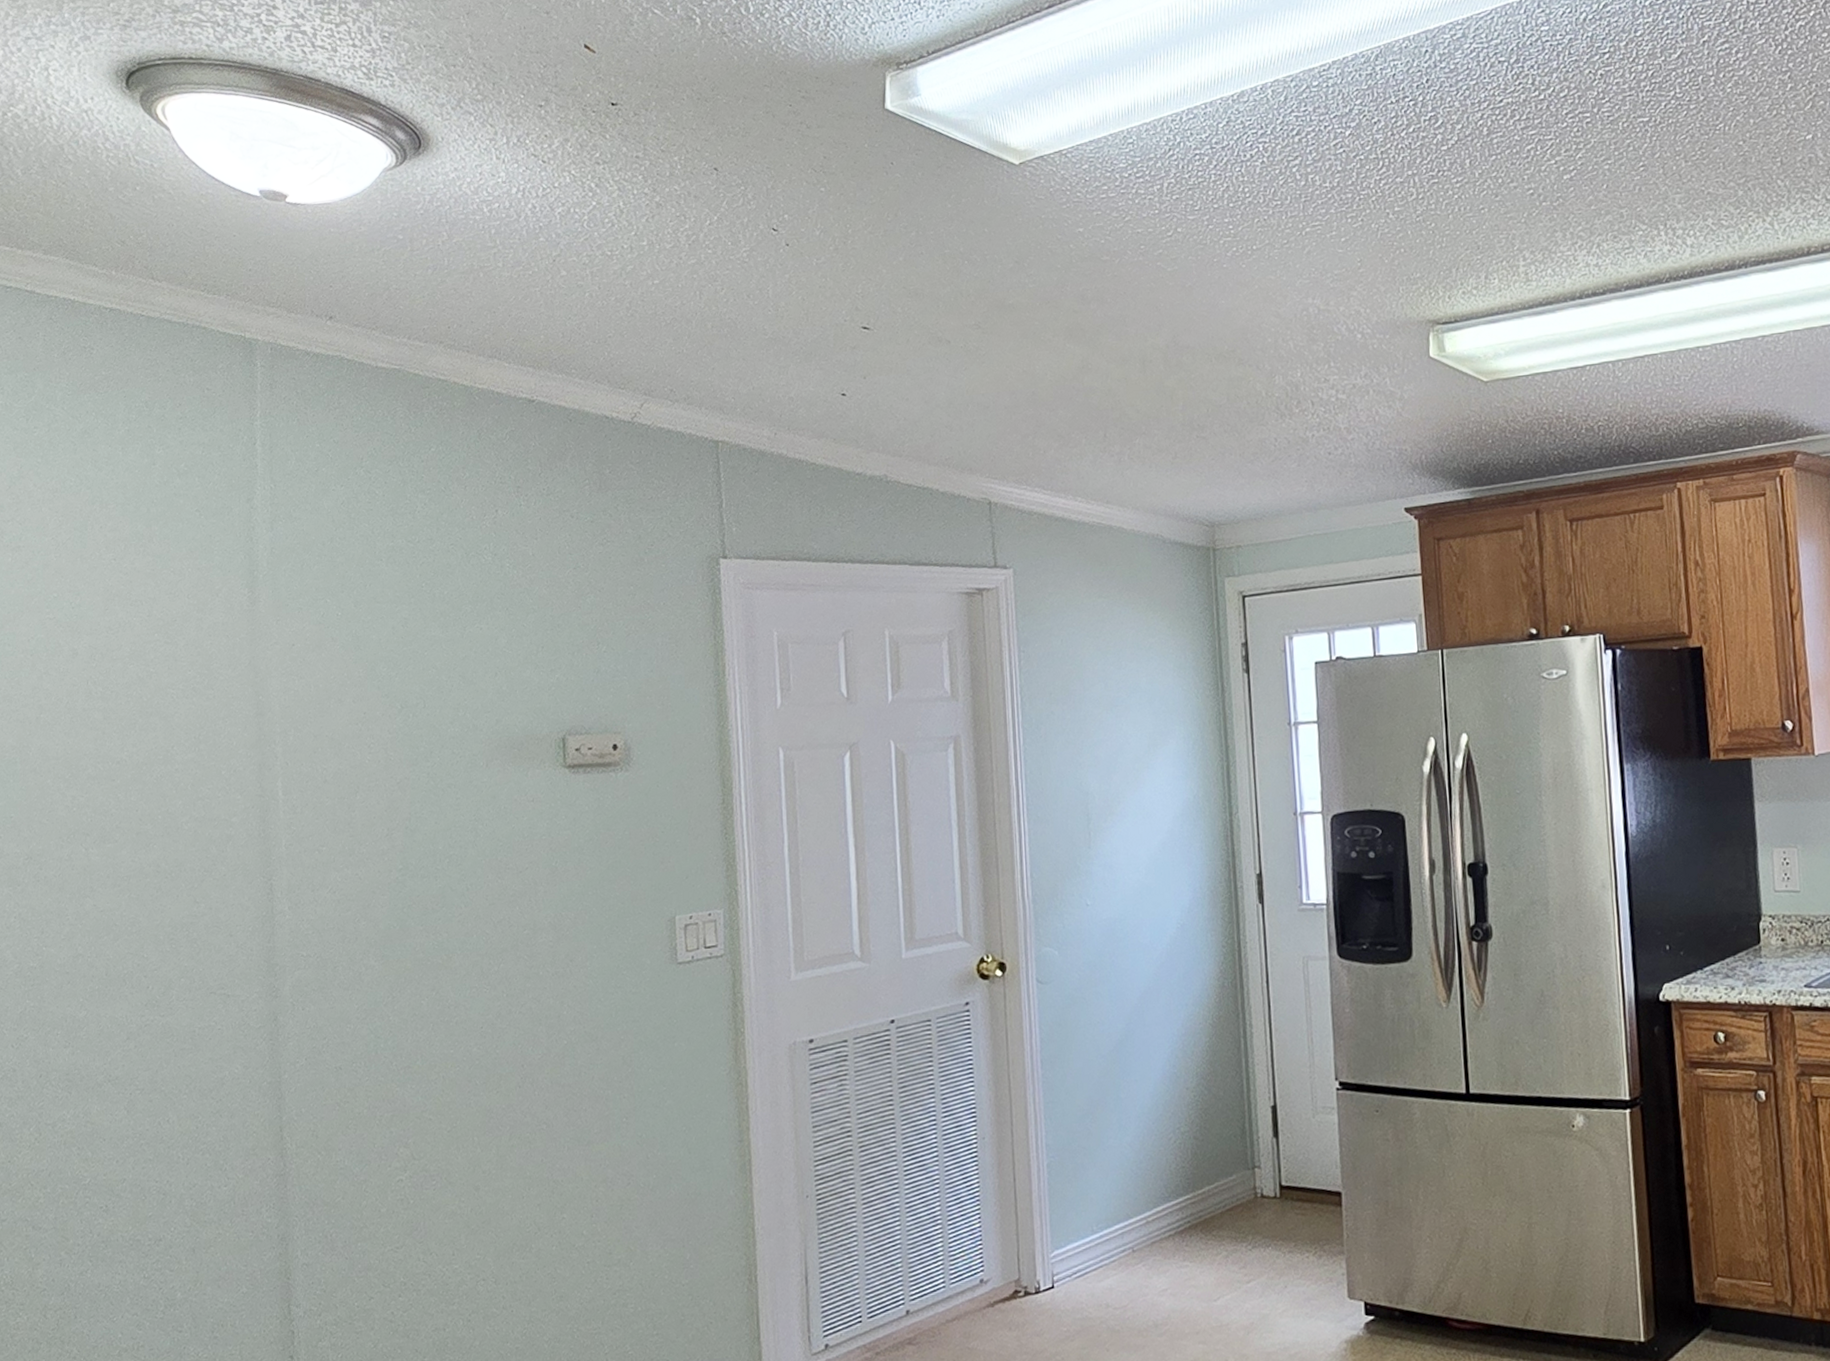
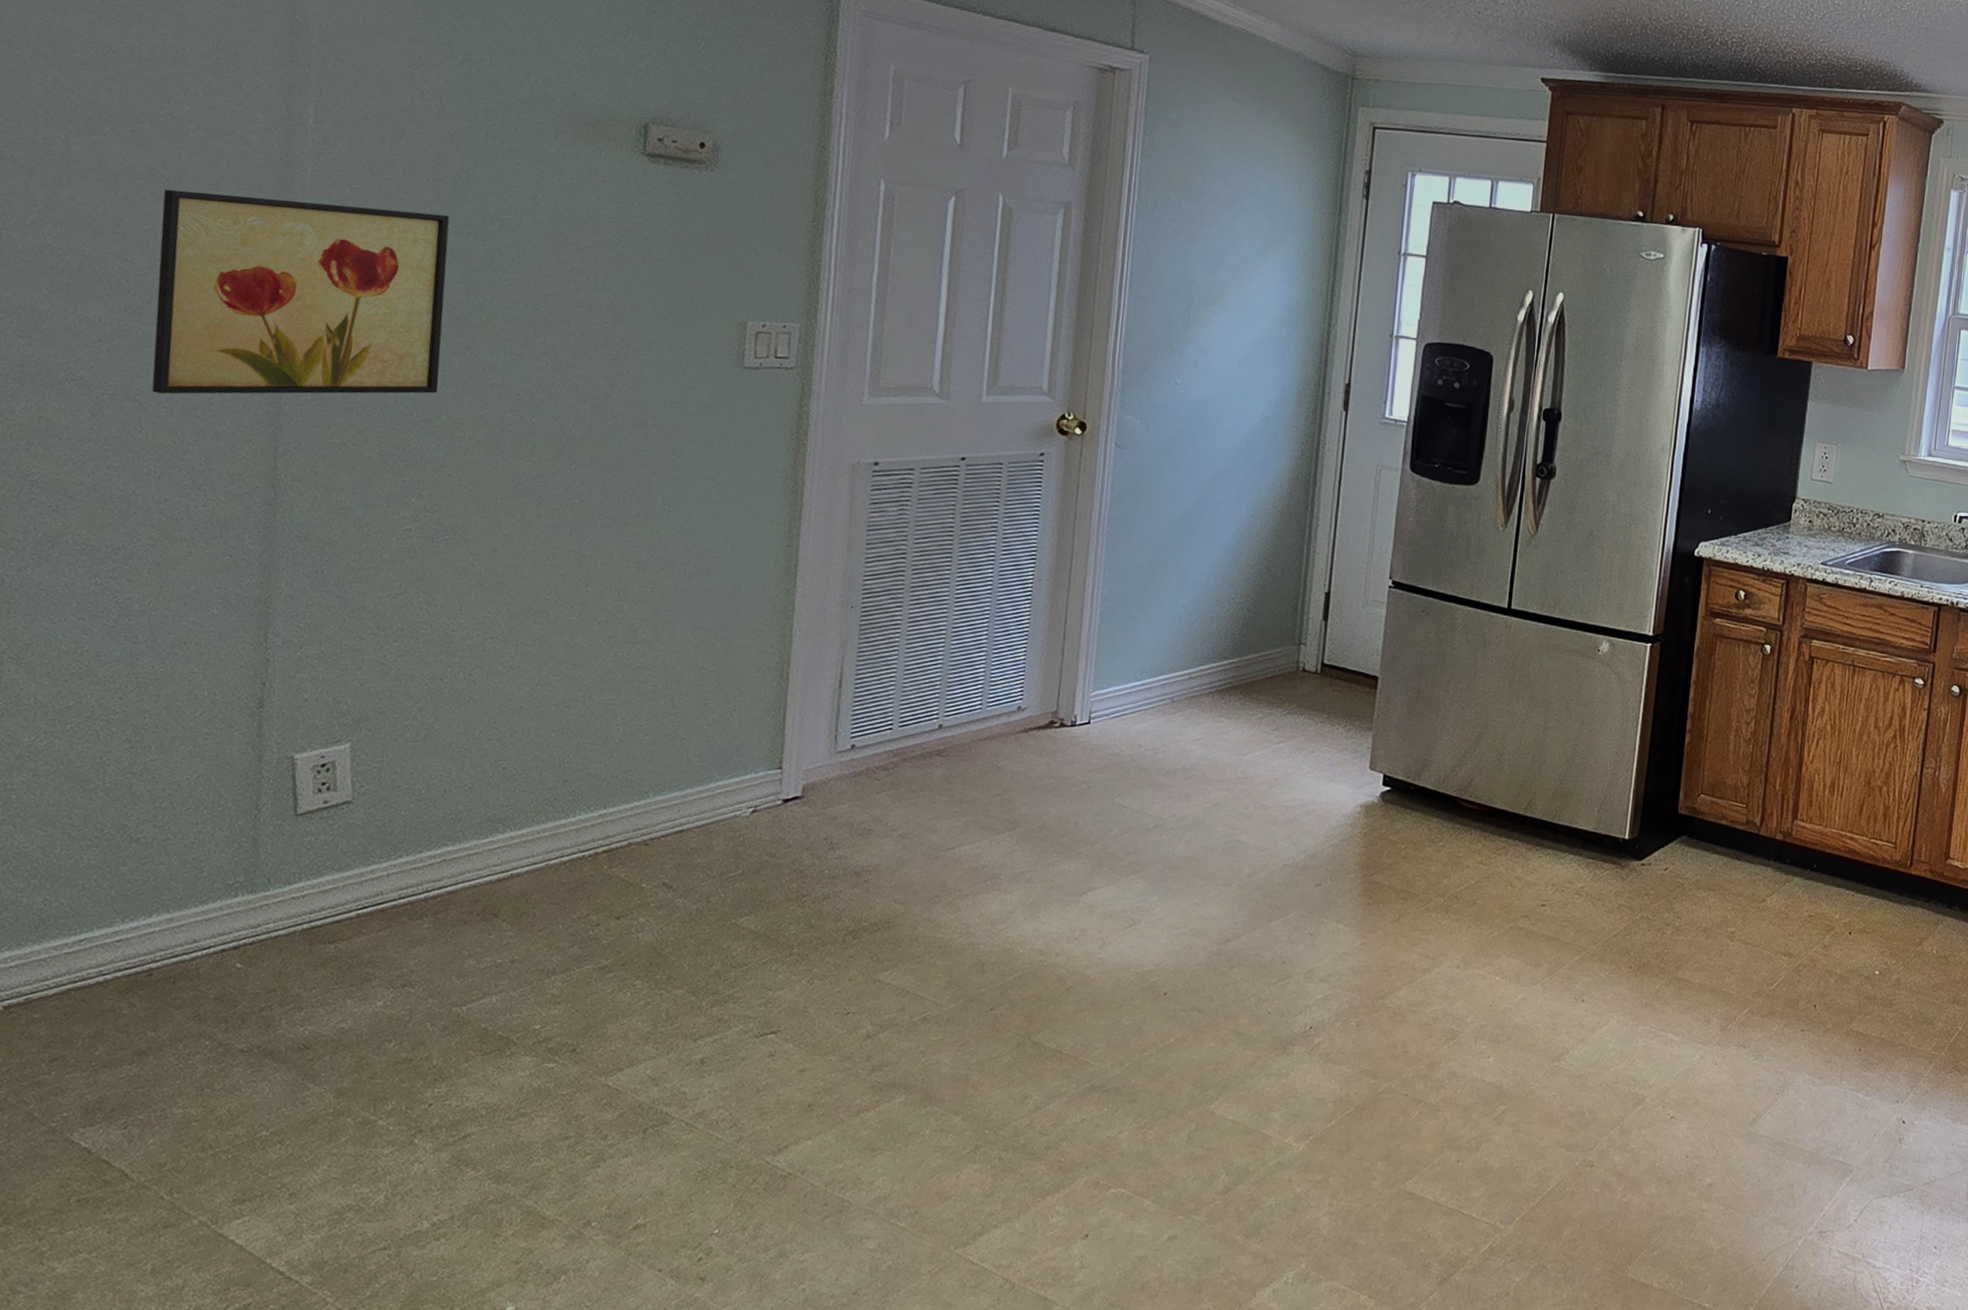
wall art: none [167,861,412,1081] -> present [152,189,450,394]

